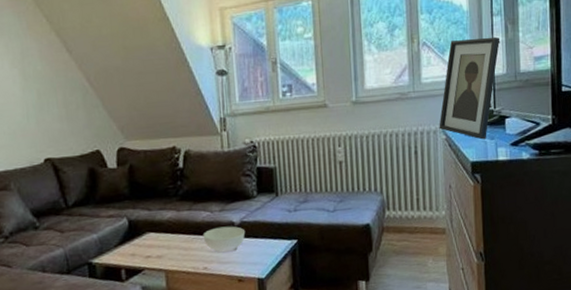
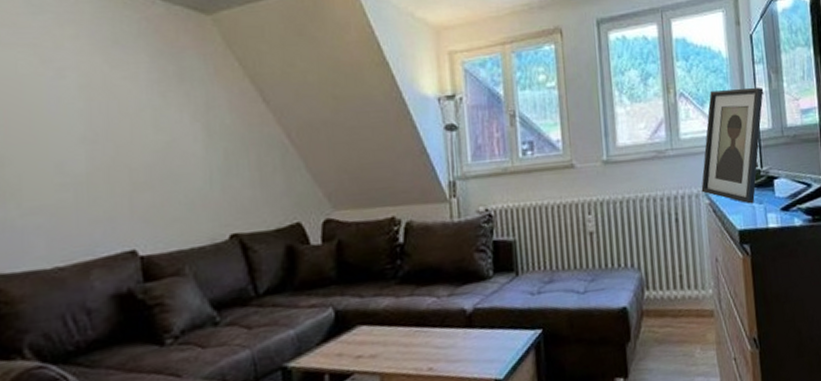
bowl: present [203,226,246,253] -> none [427,314,480,349]

